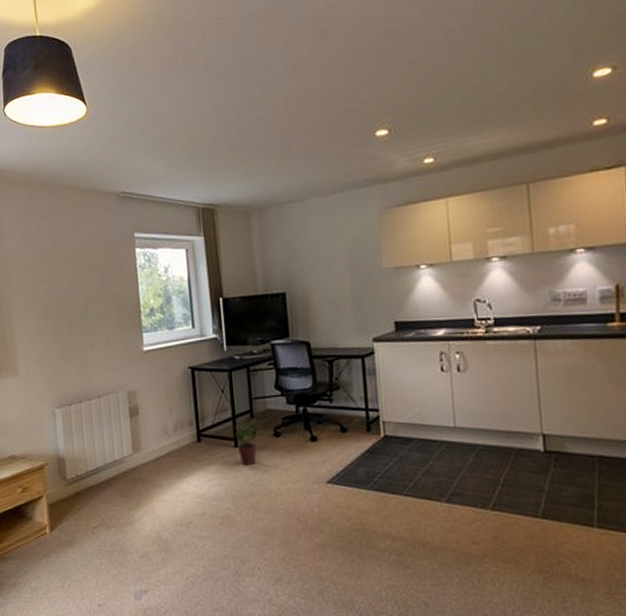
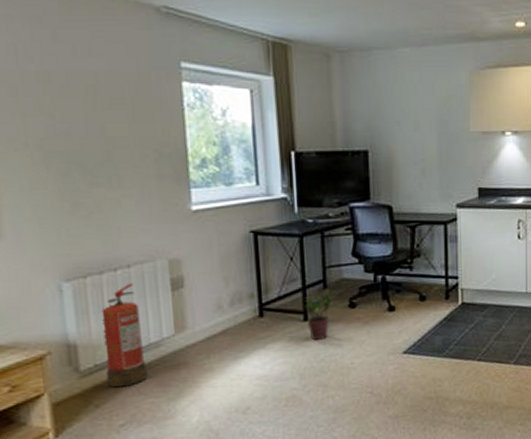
fire extinguisher: none [81,410,113,495] -> present [101,283,147,388]

